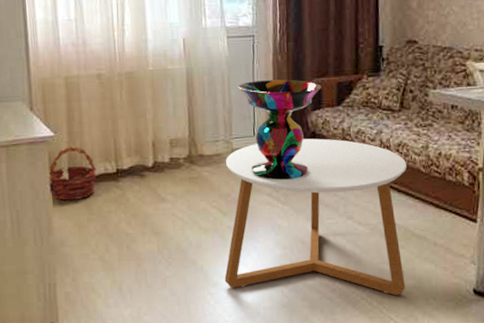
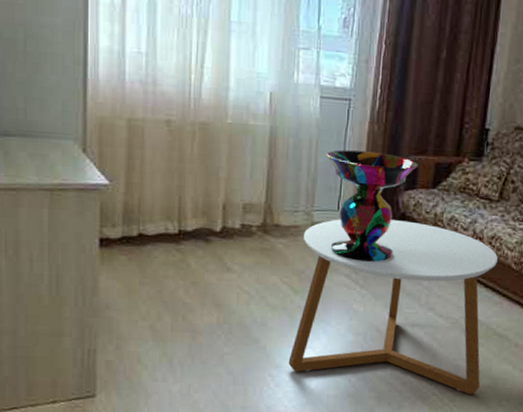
basket: present [48,146,97,201] -> none [98,198,155,260]

